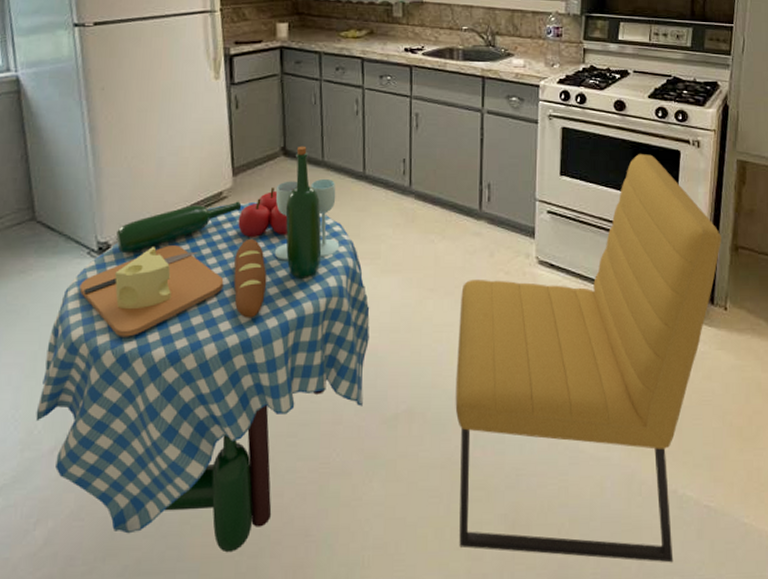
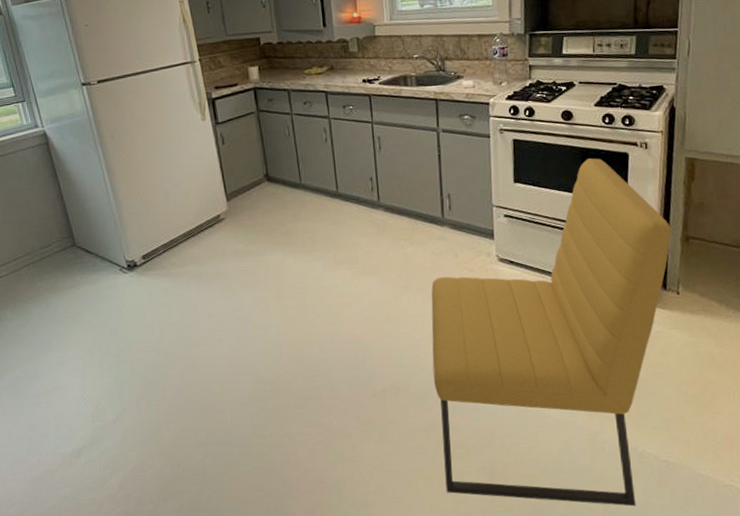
dining table: present [35,146,370,553] -> none [99,172,355,496]

